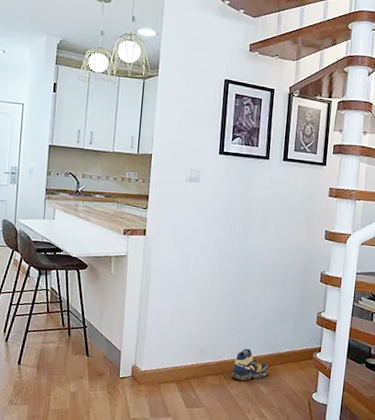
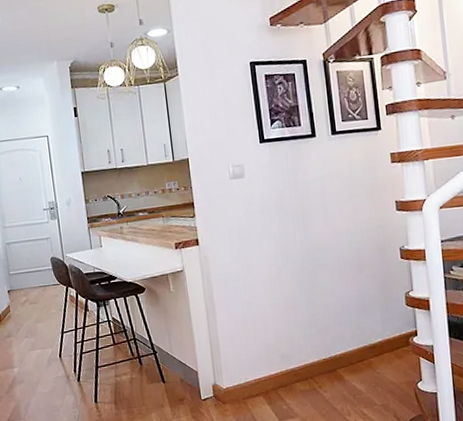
shoe: present [231,348,269,381] -> none [321,345,362,382]

